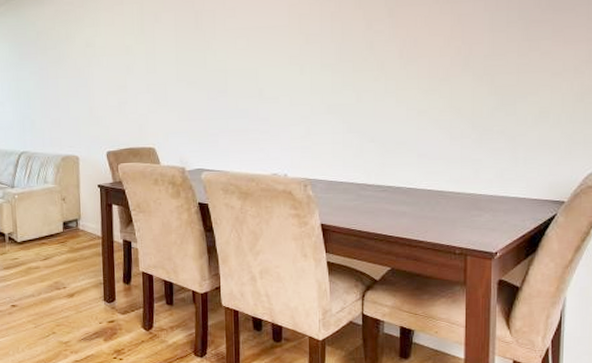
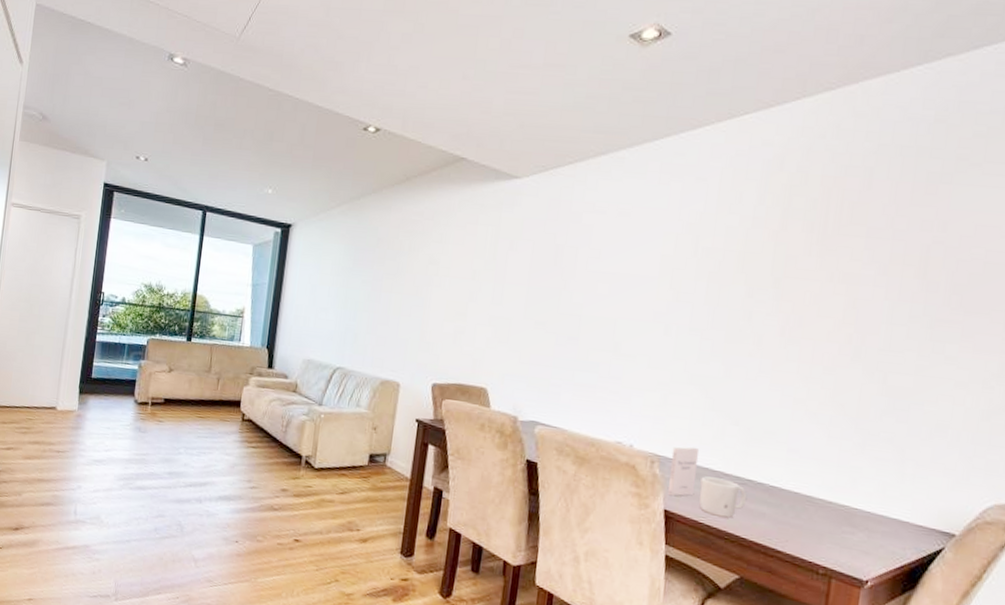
book: none [321,167,344,212] -> present [668,447,700,497]
mug: none [348,189,389,222] -> present [699,476,748,518]

